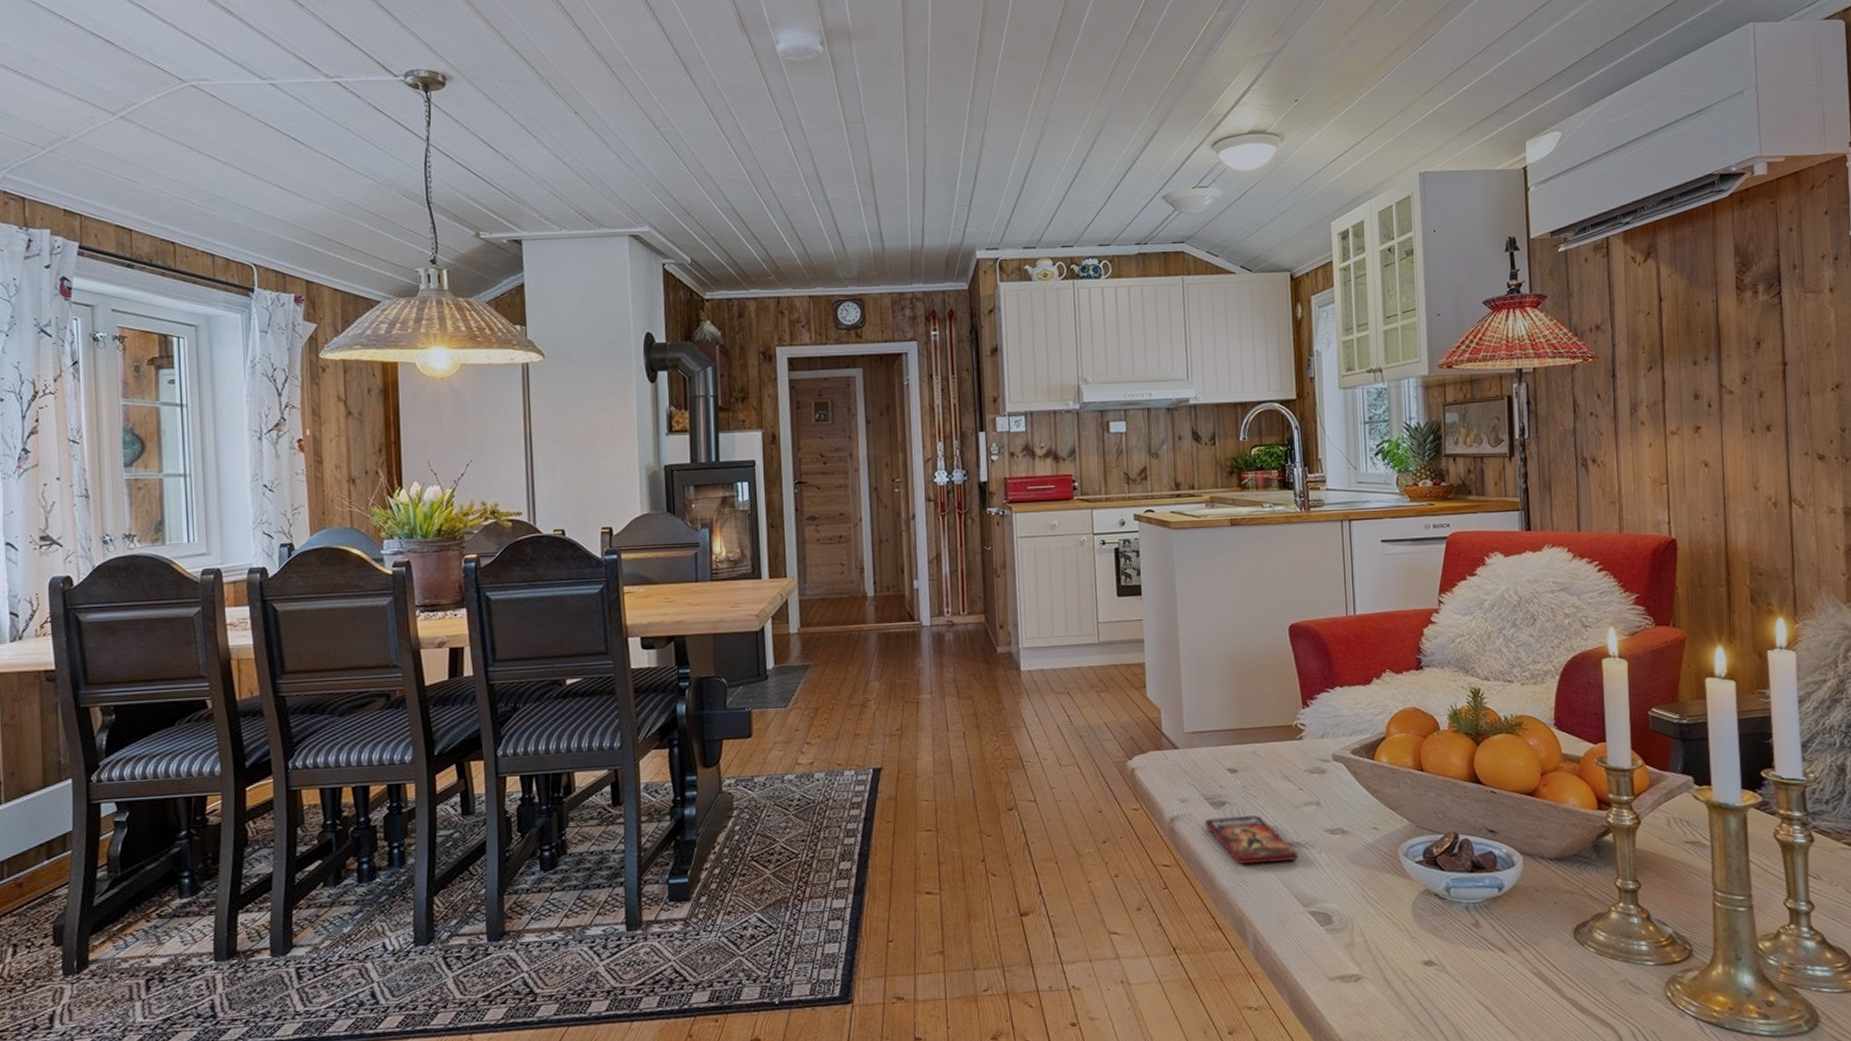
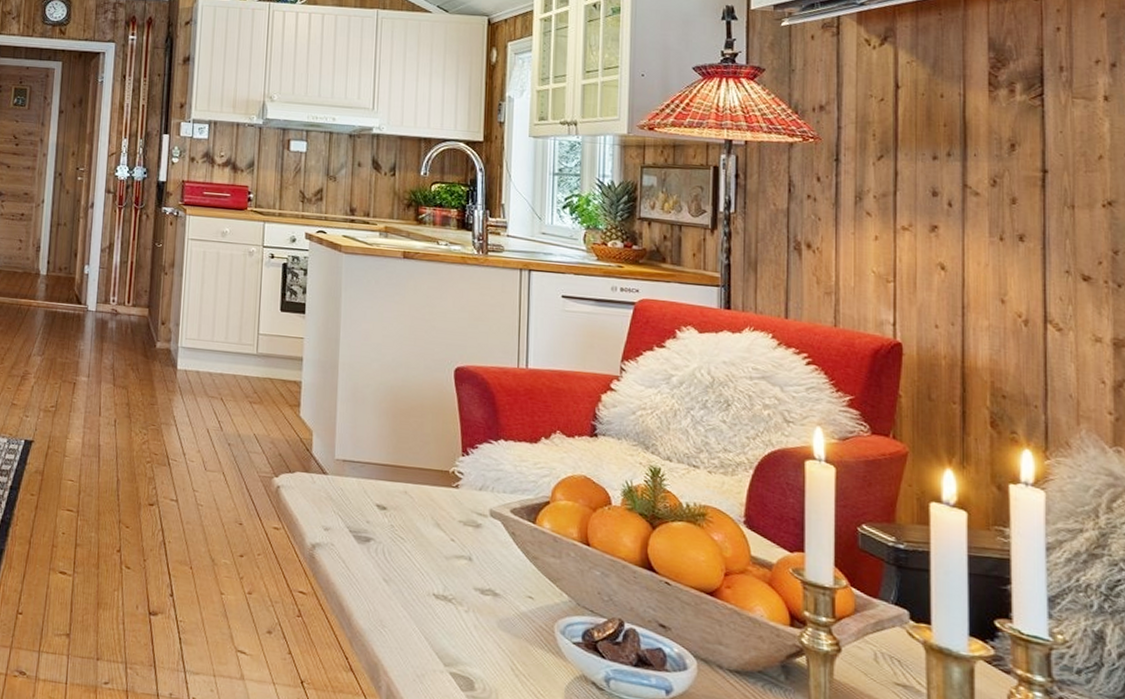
smartphone: present [1205,815,1298,865] -> none [347,552,444,615]

